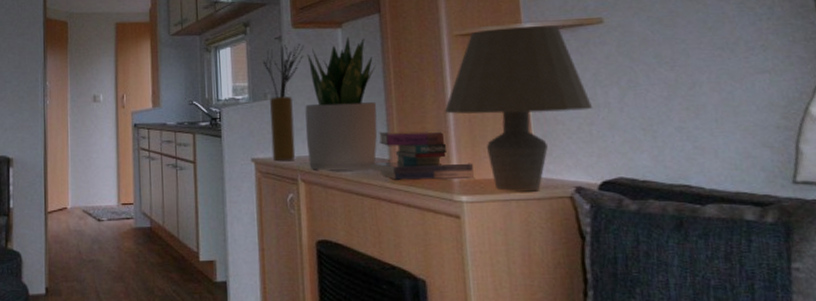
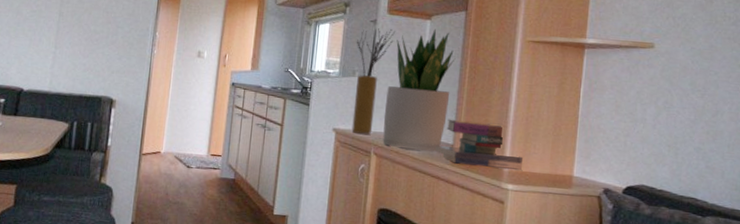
table lamp: present [444,25,592,192] -> none [506,40,631,188]

